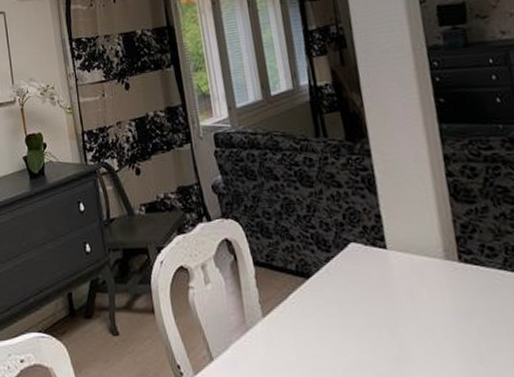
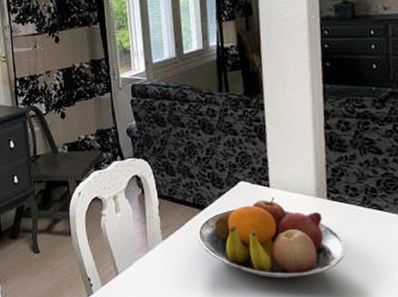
fruit bowl: none [303,260,490,362] -> present [197,197,347,278]

